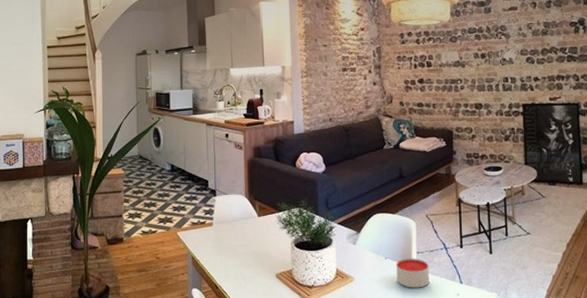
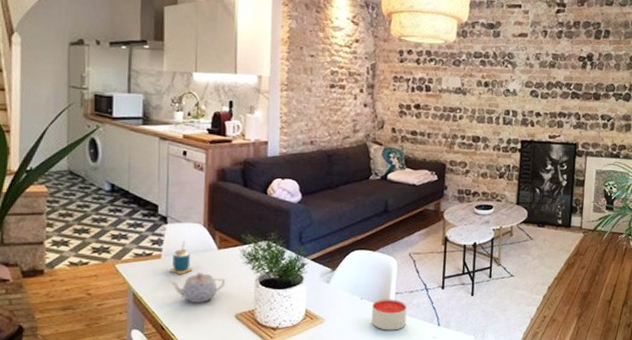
cup: none [220,210,239,239] -> present [169,240,193,274]
teapot: none [220,237,267,265] -> present [169,272,226,304]

